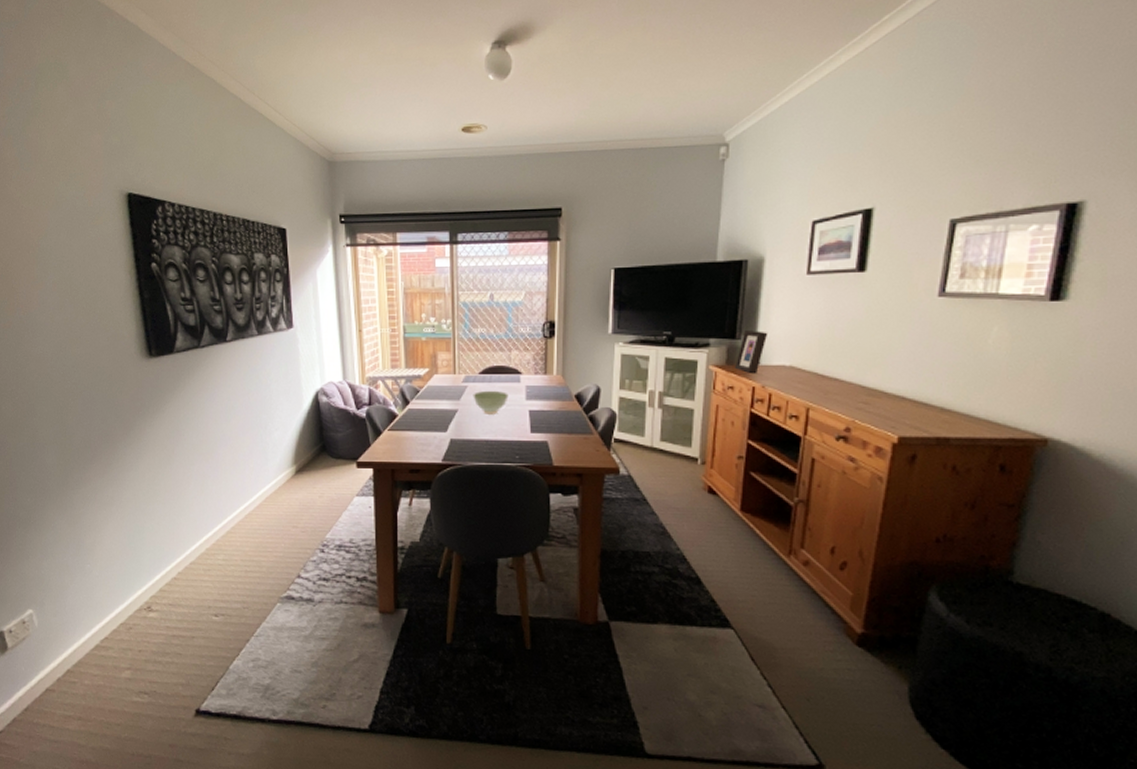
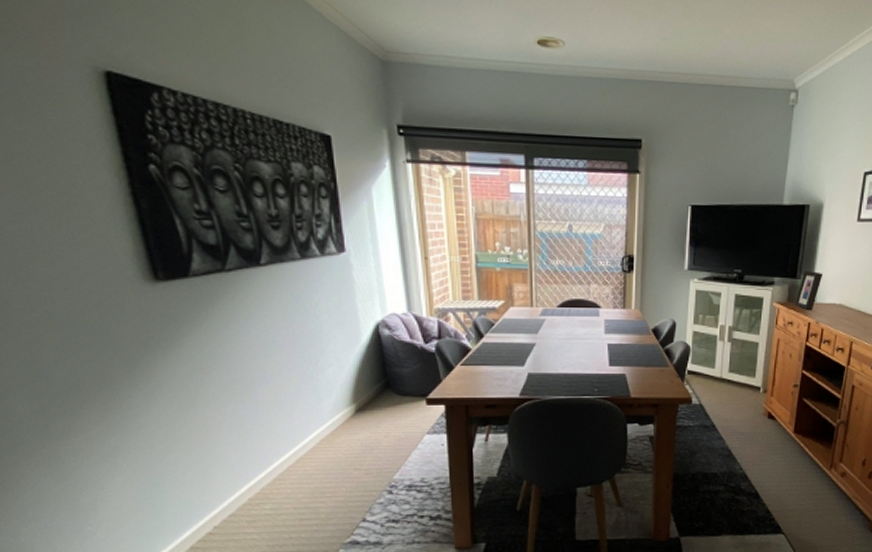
bowl: present [473,390,509,414] -> none [551,323,587,348]

